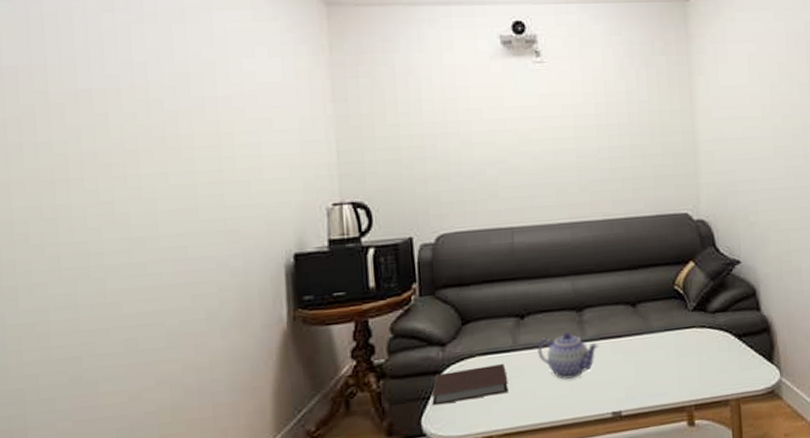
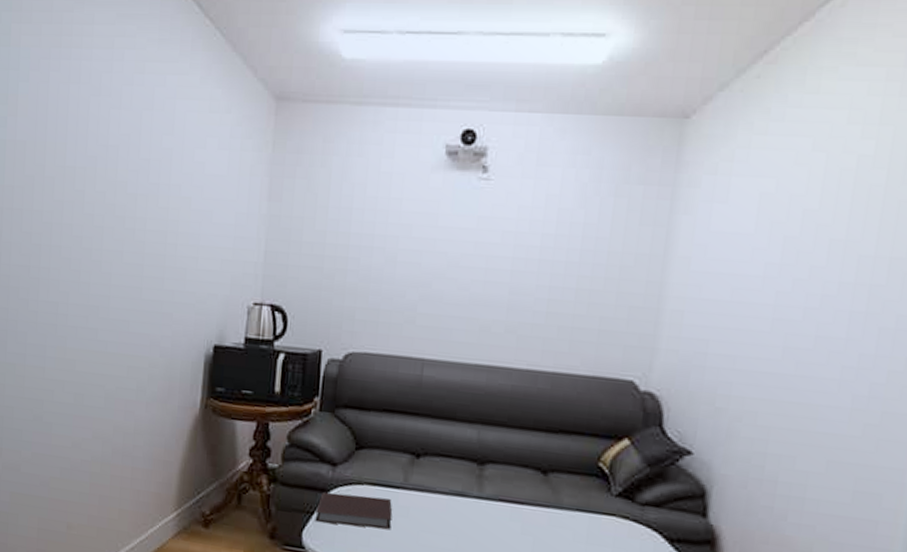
teapot: present [537,332,599,379] -> none [428,483,496,534]

